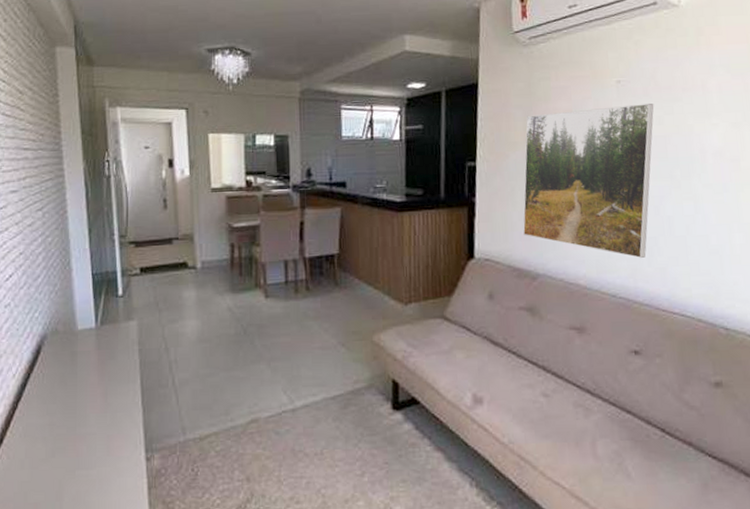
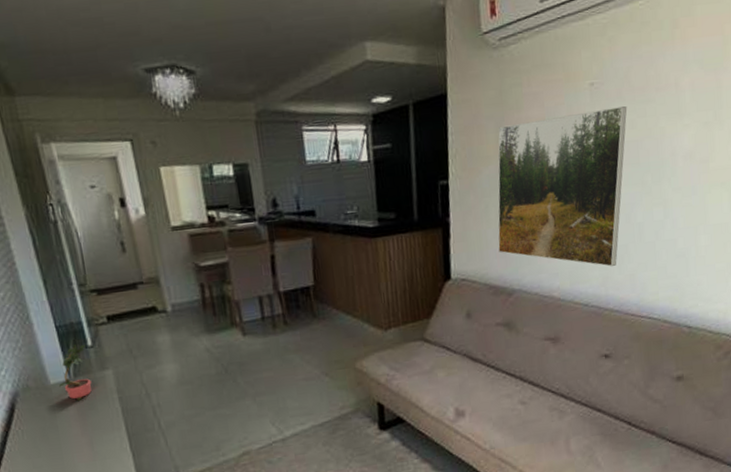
potted plant: none [86,293,116,349] -> present [59,345,92,401]

